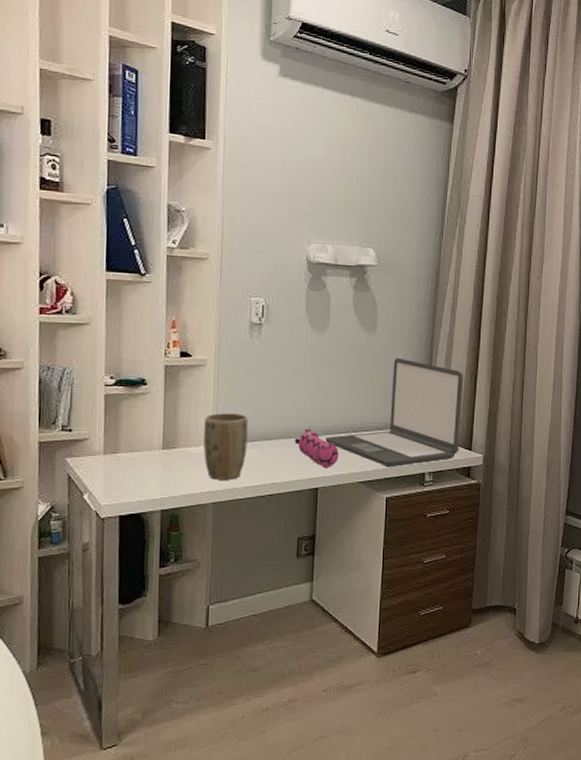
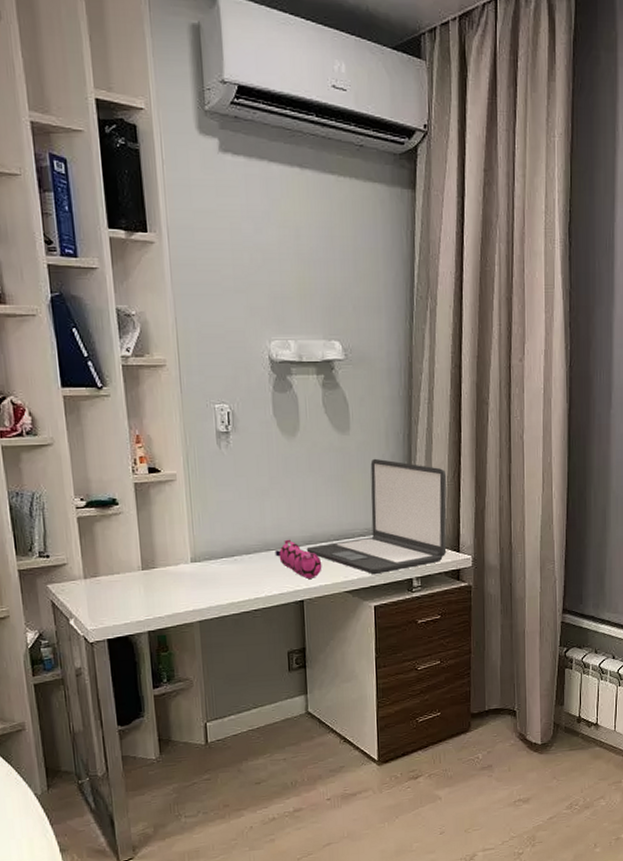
plant pot: present [203,413,248,480] -> none [181,528,228,598]

